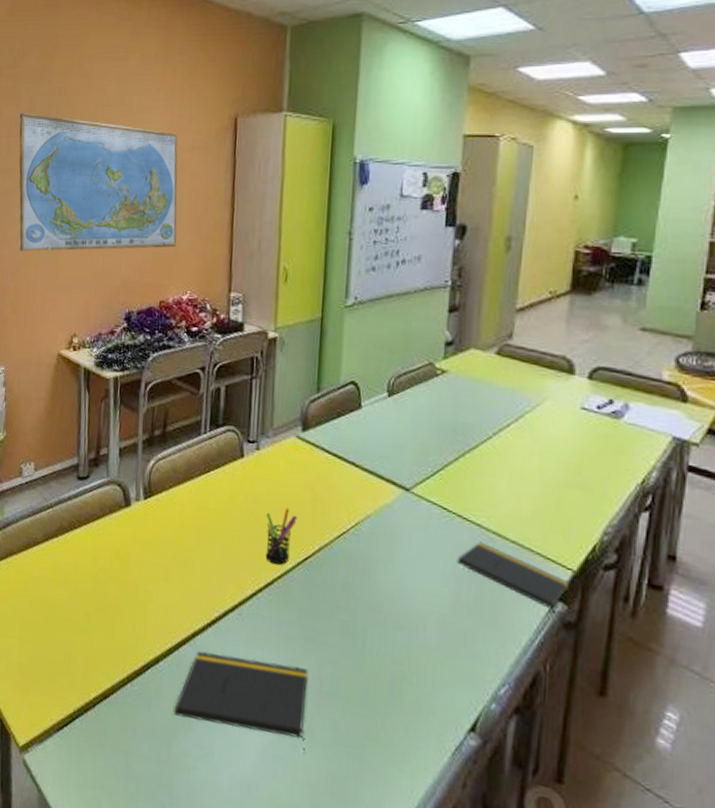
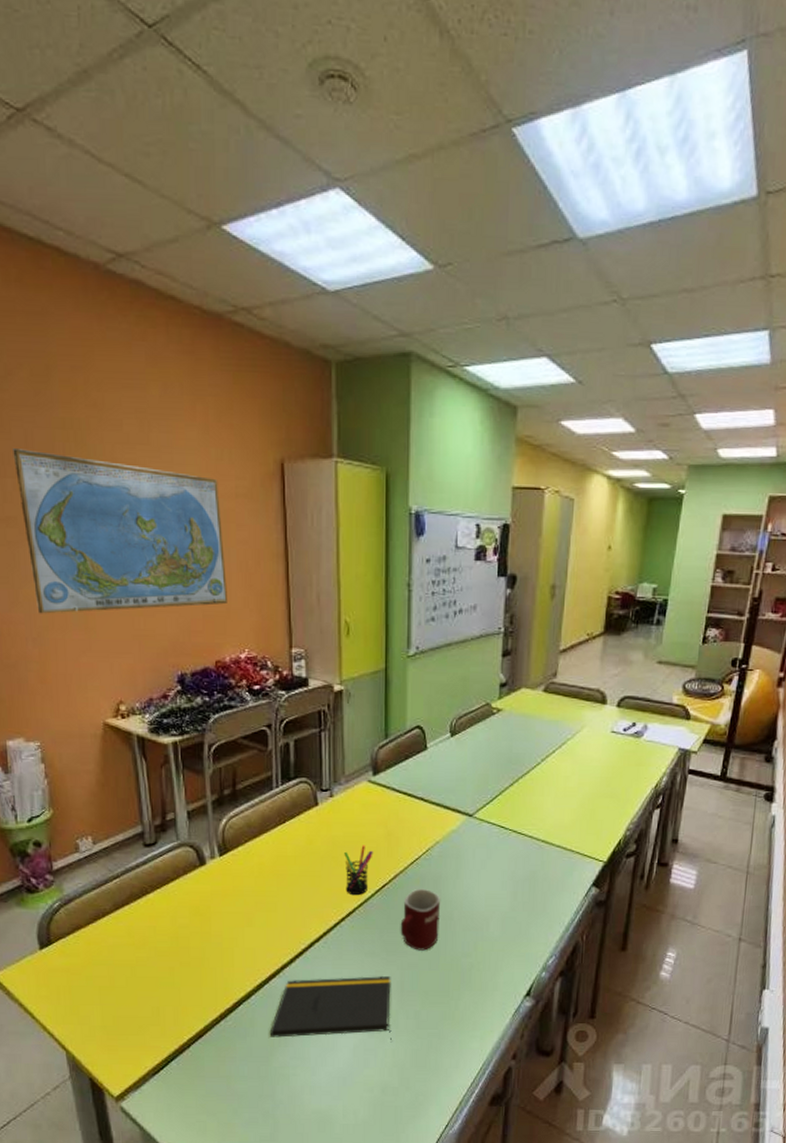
mug: none [321,567,369,646] -> present [400,888,440,951]
notepad: present [456,541,570,613] -> none [513,850,601,896]

